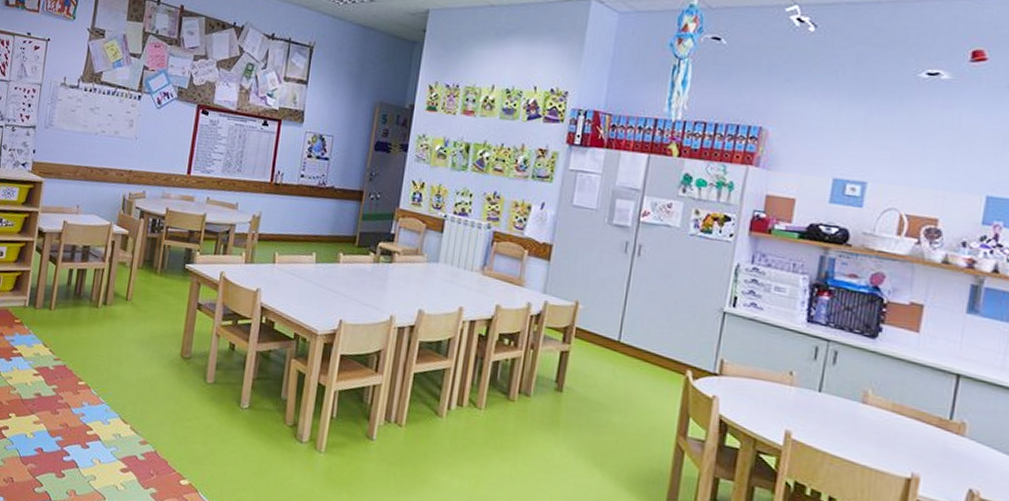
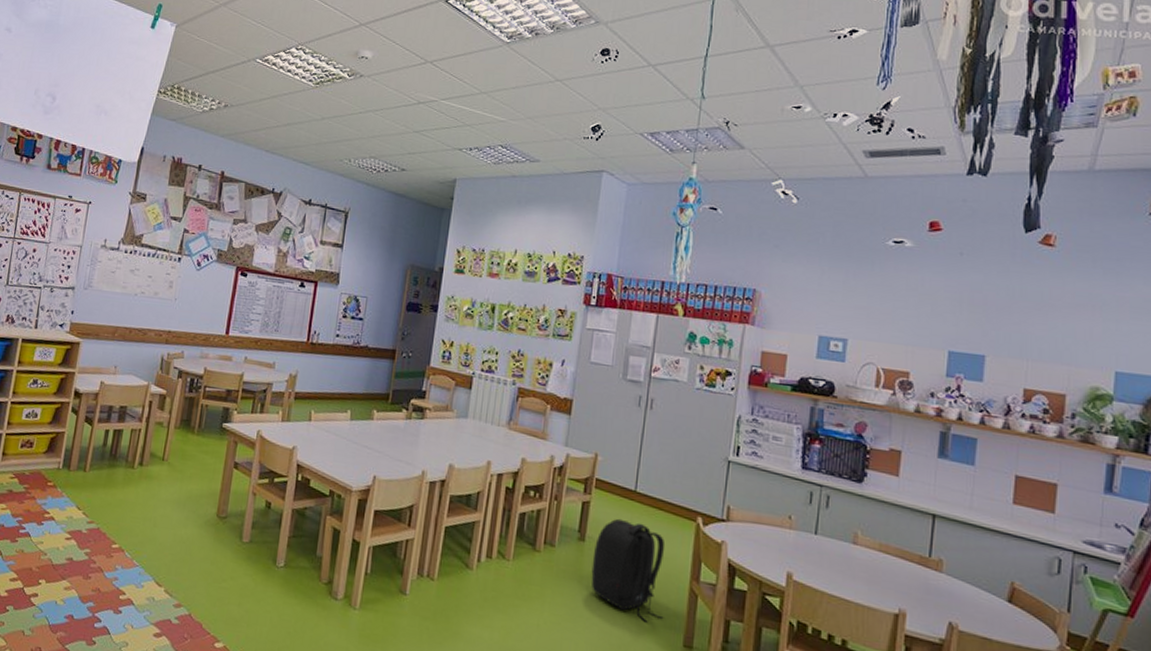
backpack: none [568,369,651,478] -> present [591,518,666,624]

